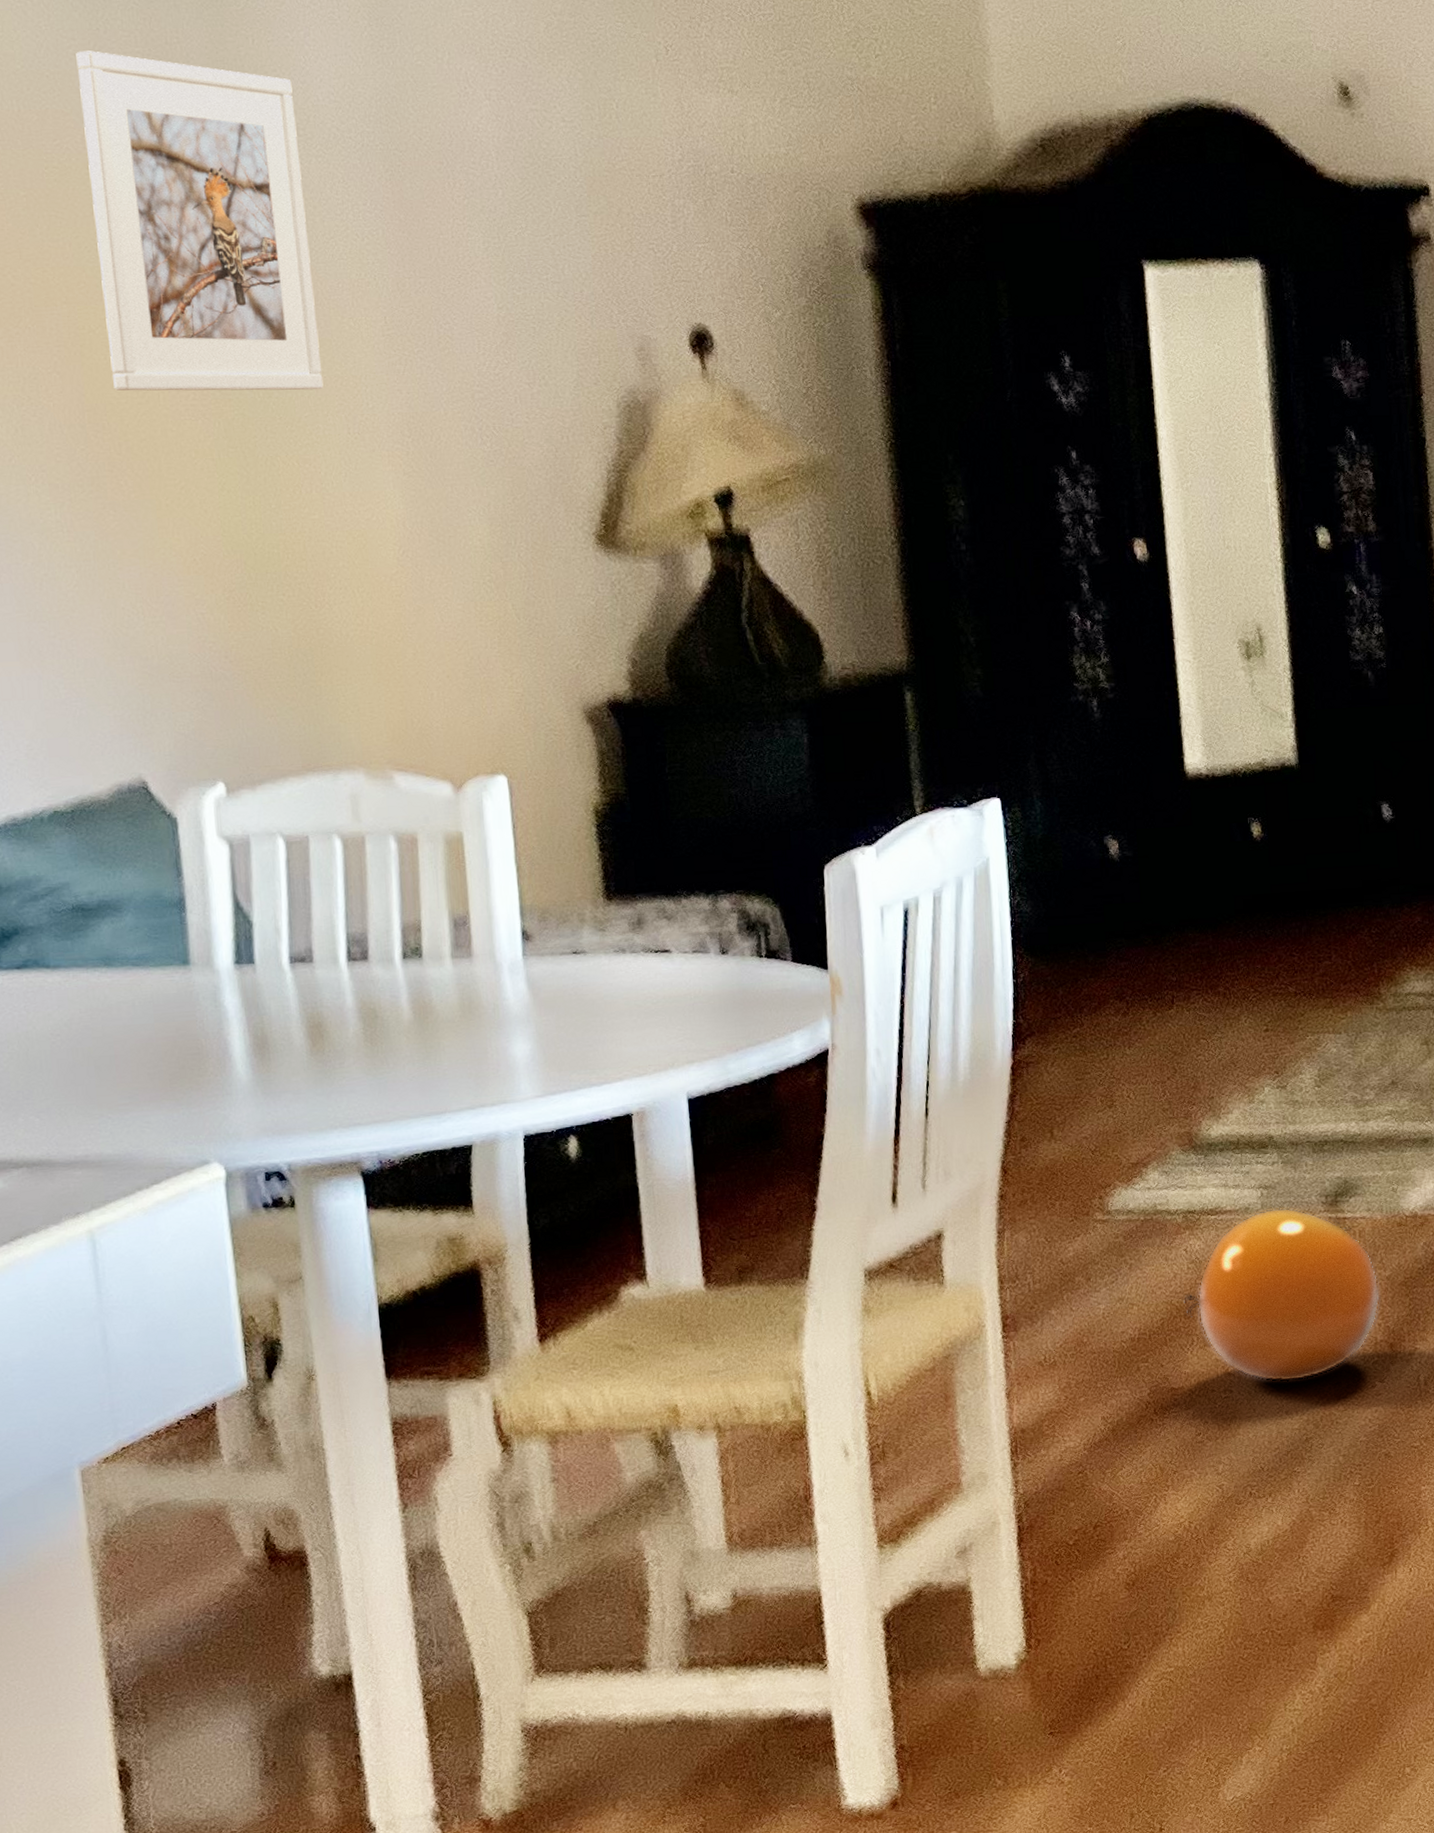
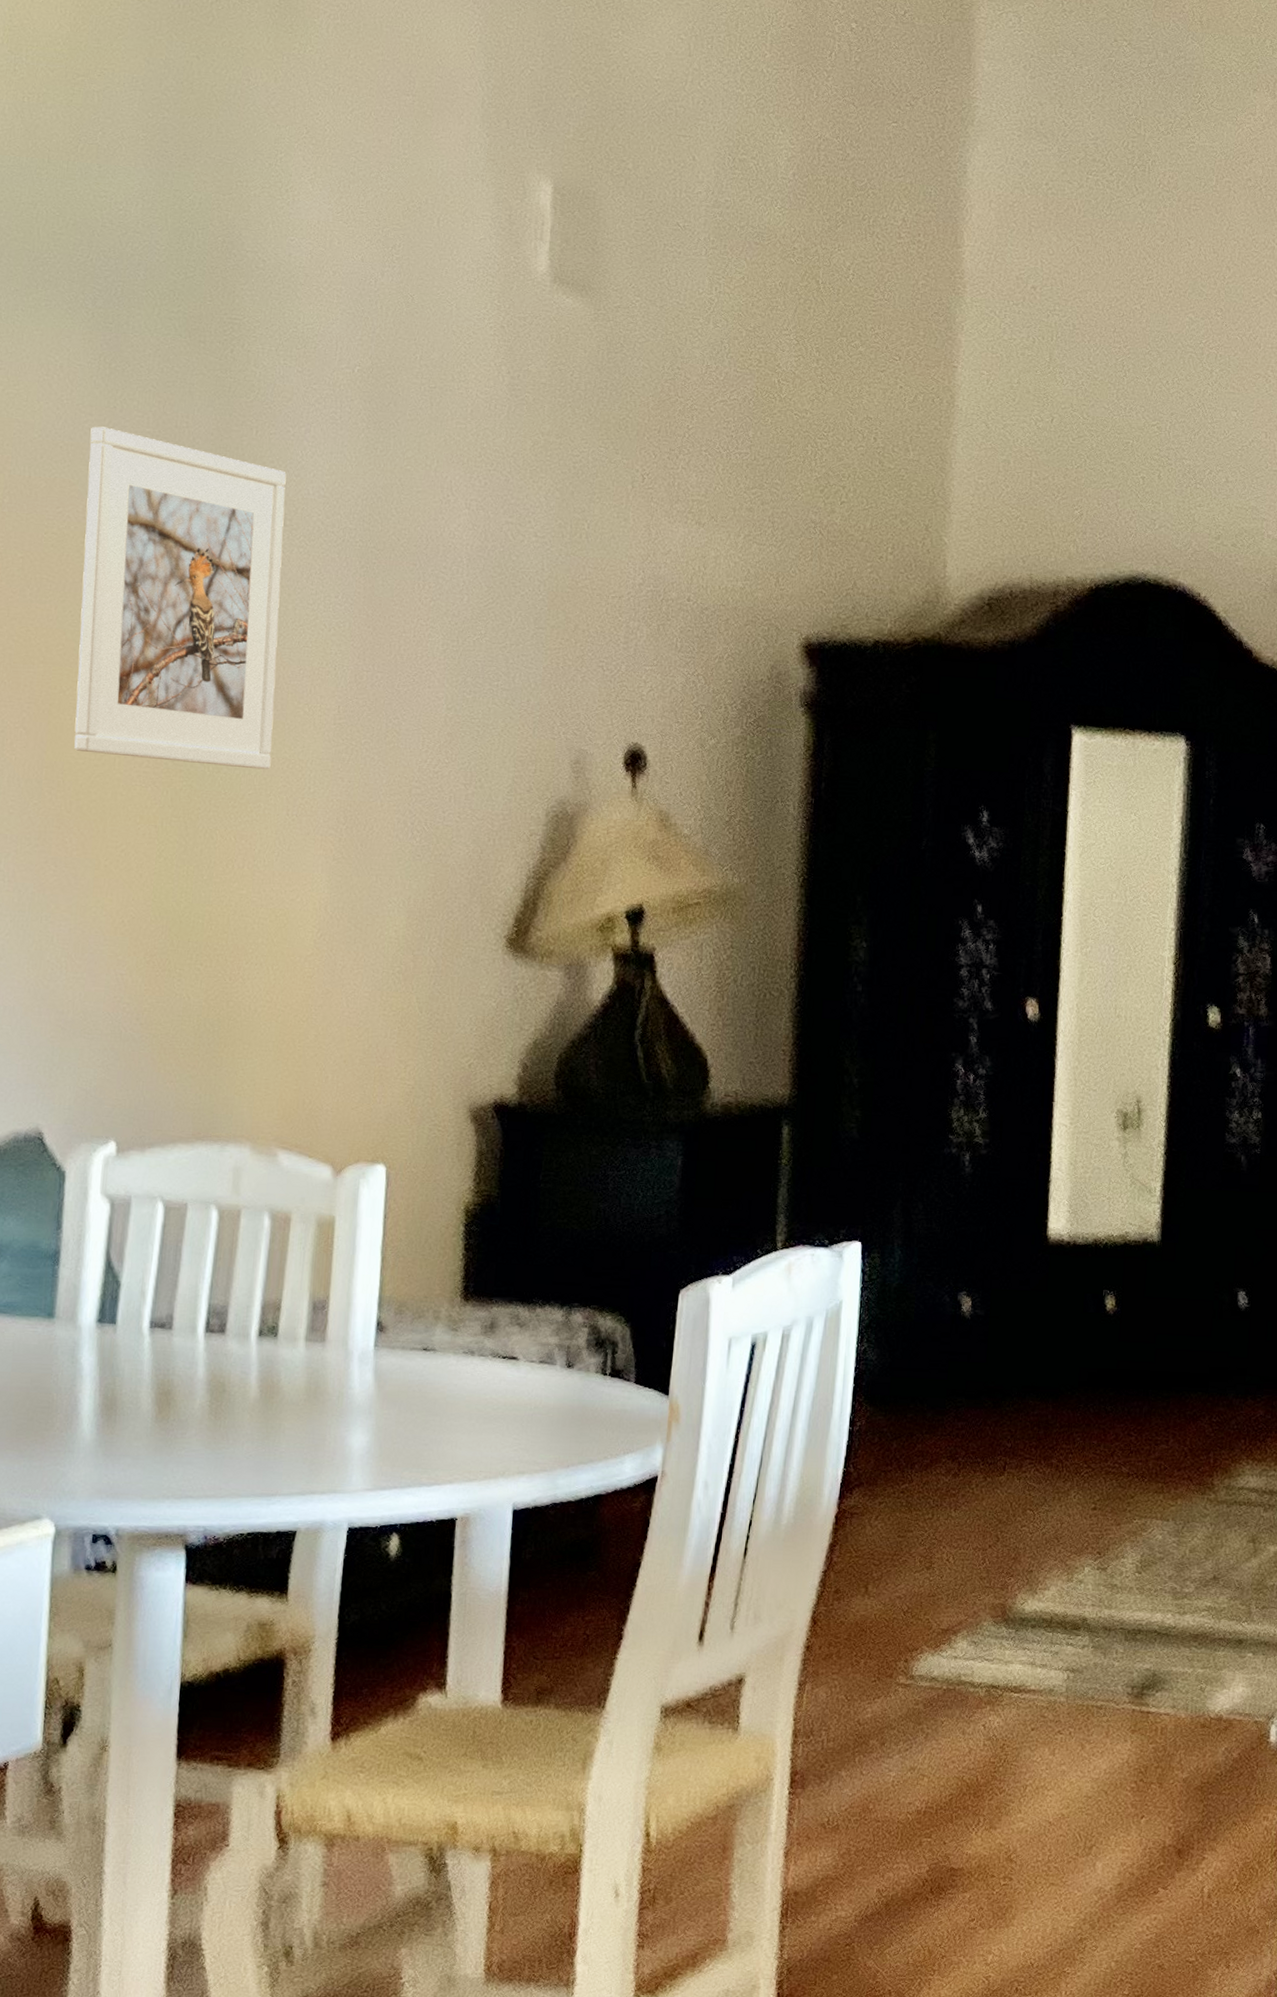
ball: present [1182,1207,1380,1382] -> none [974,1693,1175,1877]

